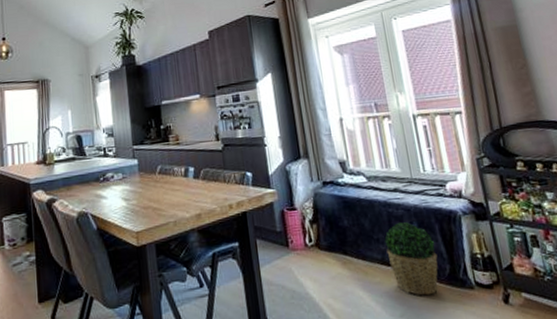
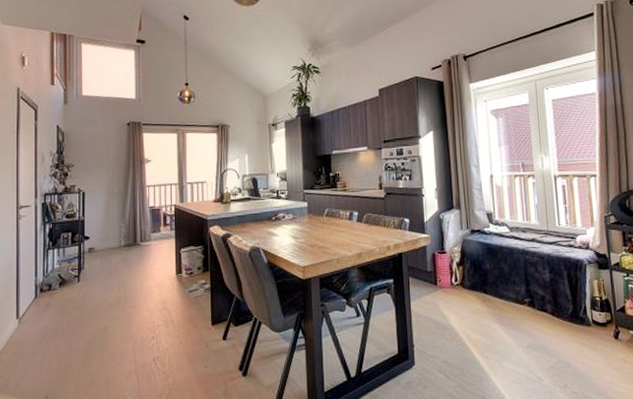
potted plant: present [384,222,438,296] -> none [520,268,563,330]

